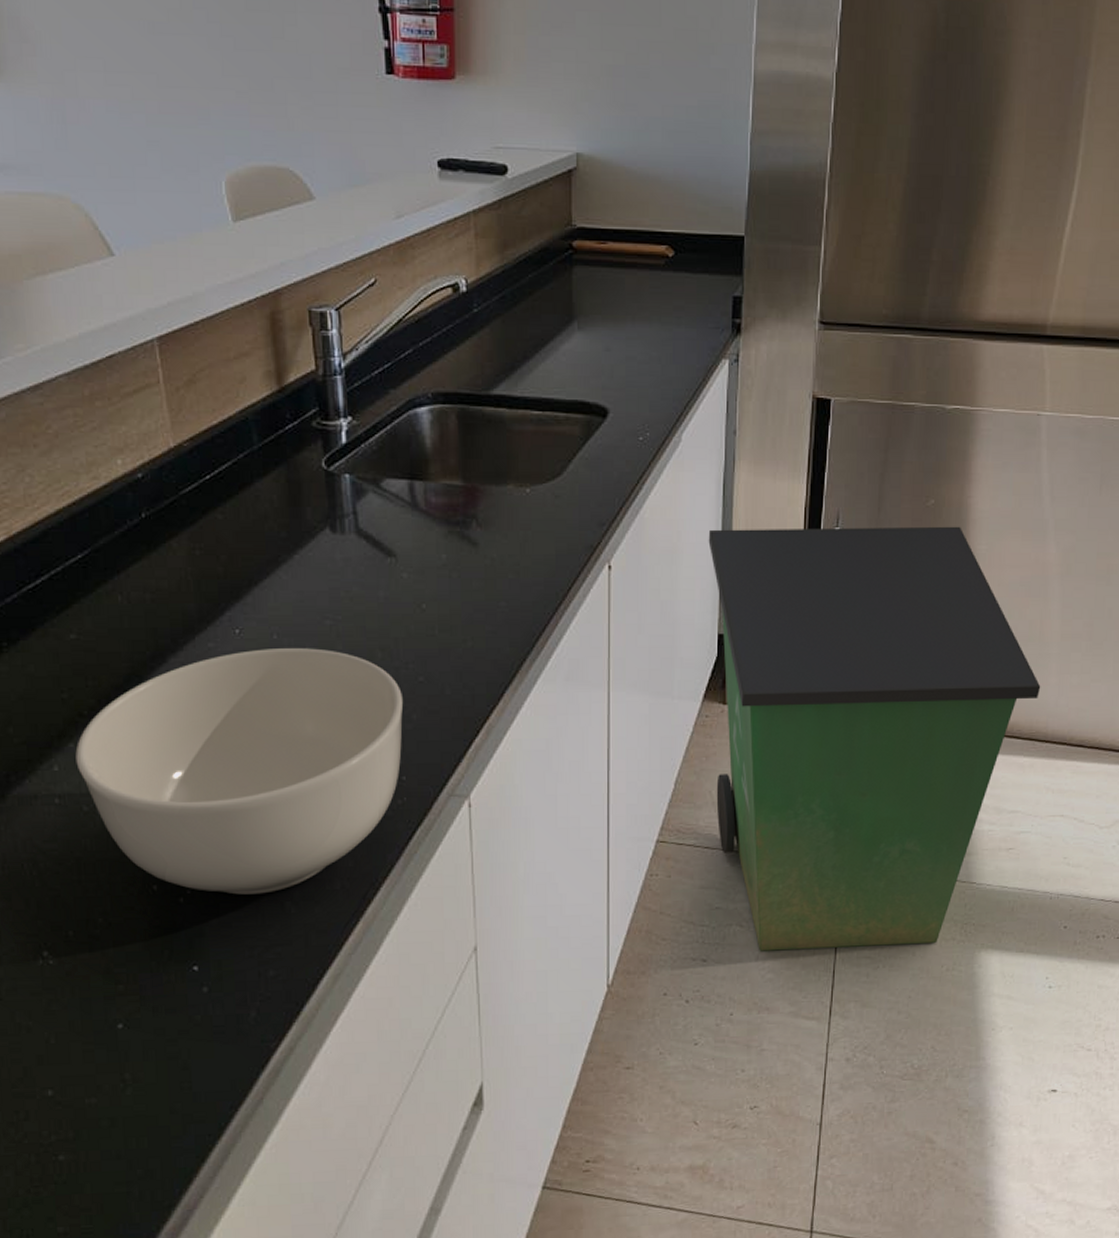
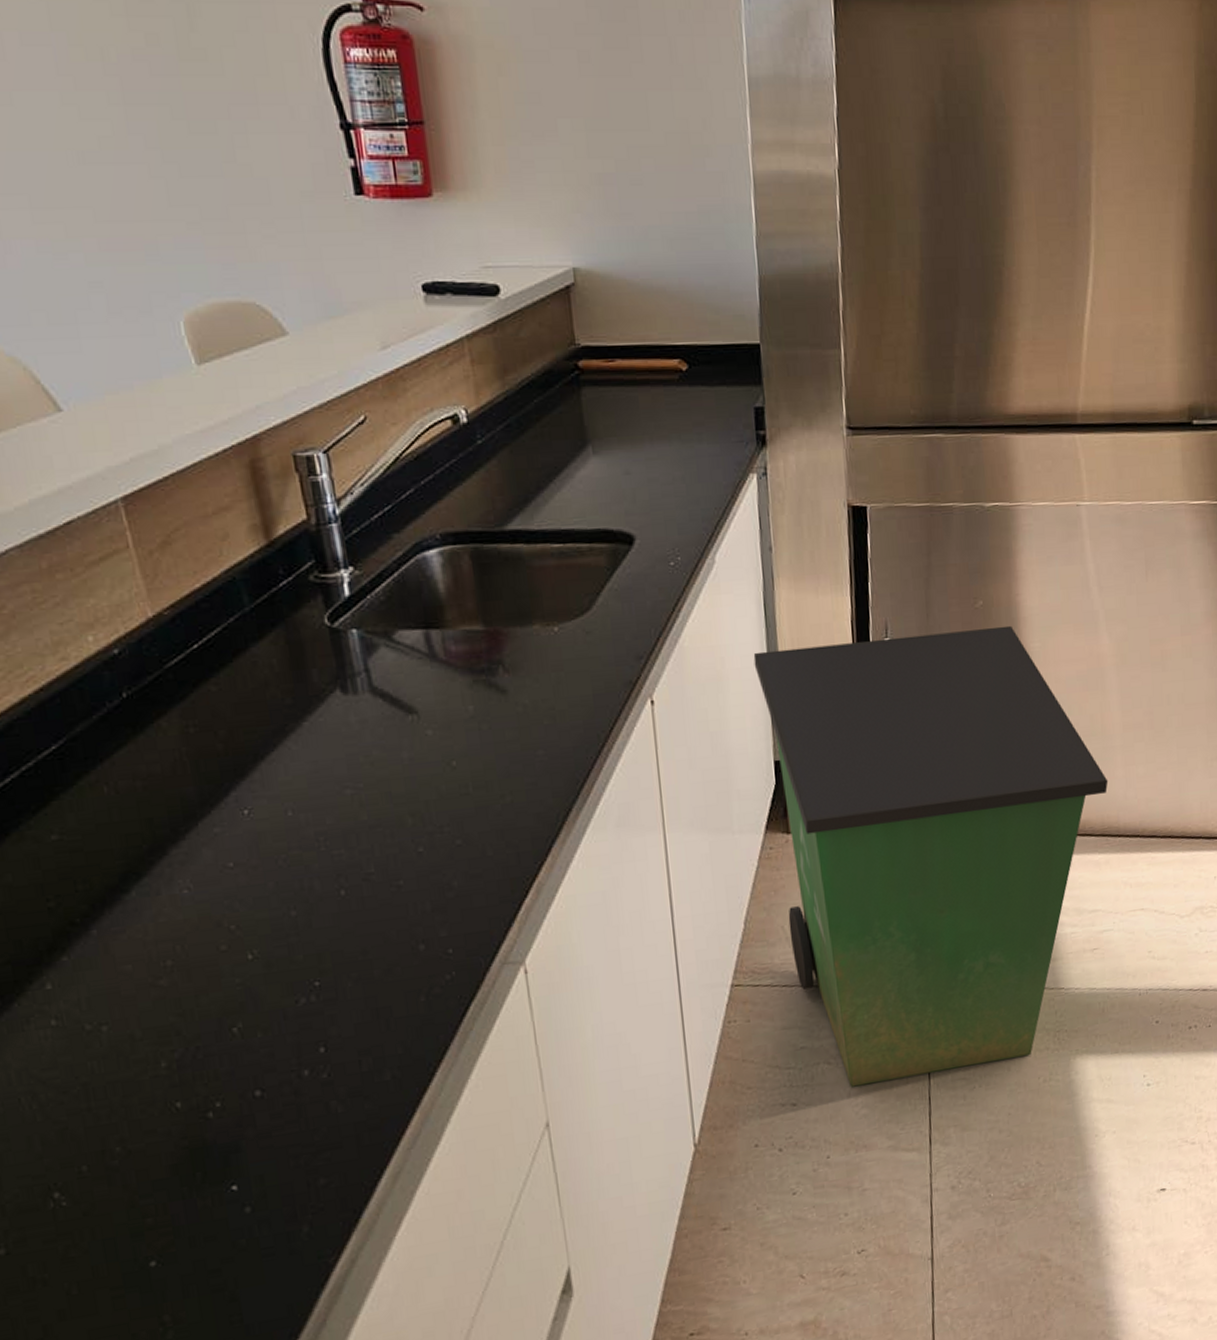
bowl: present [75,648,404,895] -> none [70,821,446,1102]

